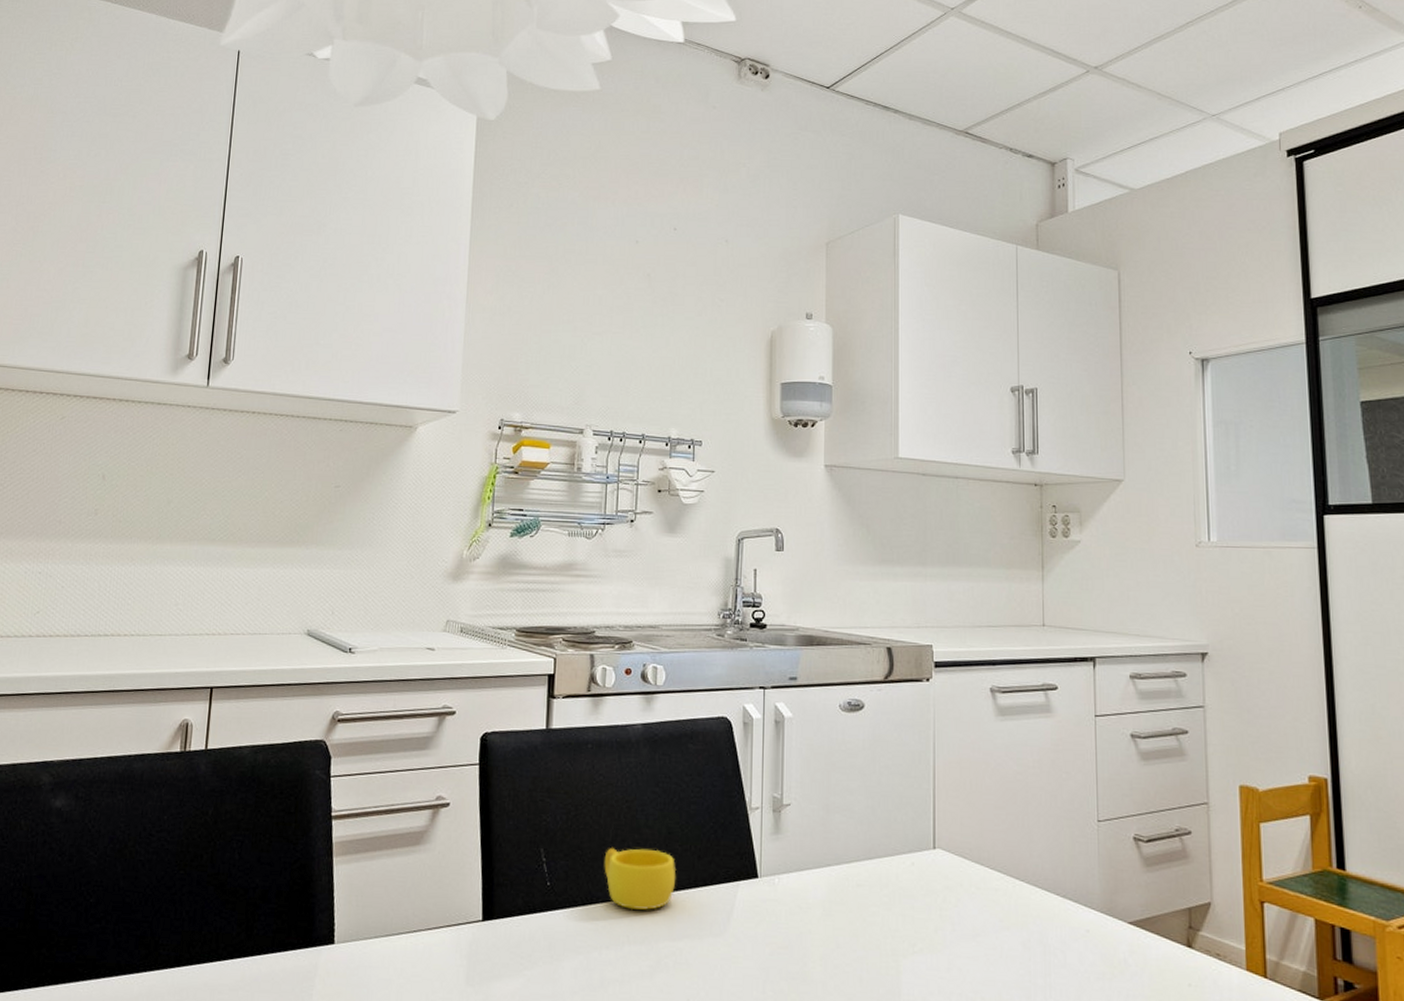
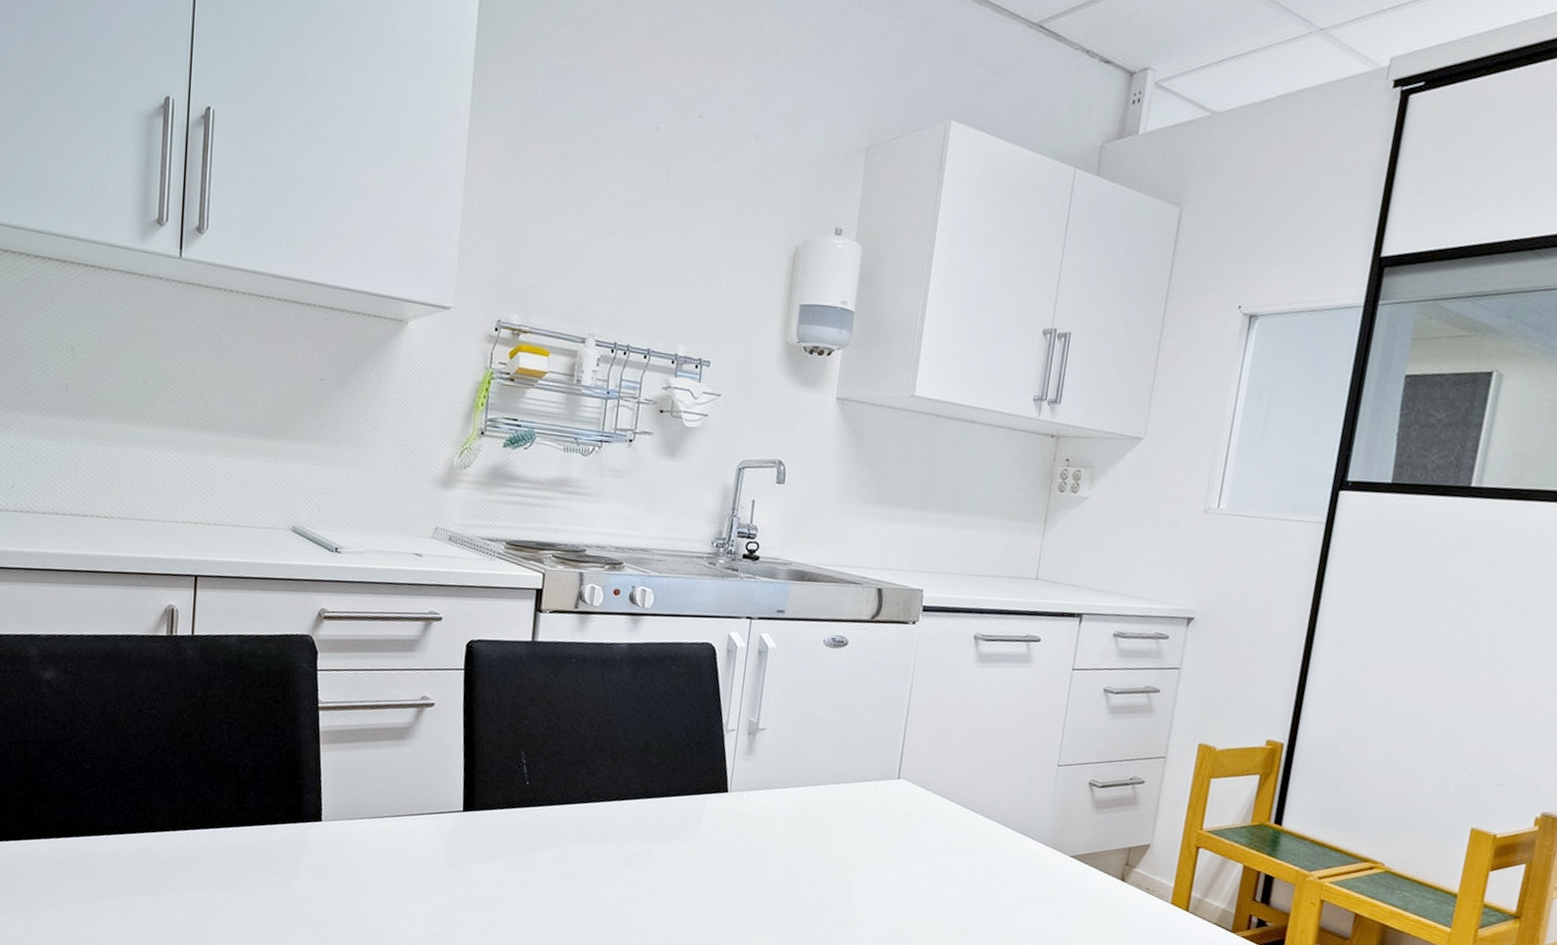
cup: present [604,848,676,910] -> none [581,755,650,813]

